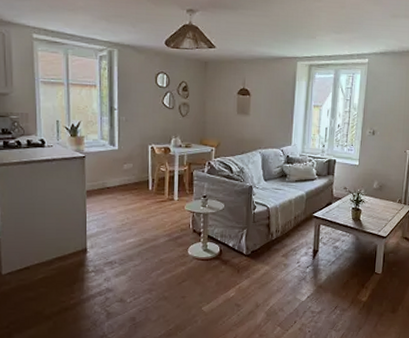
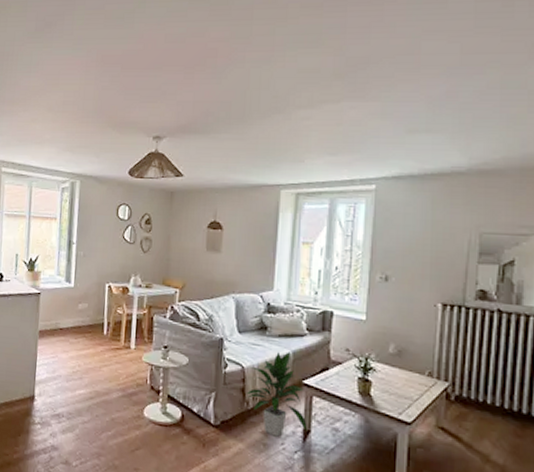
indoor plant: none [271,193,316,258] -> present [247,352,307,437]

